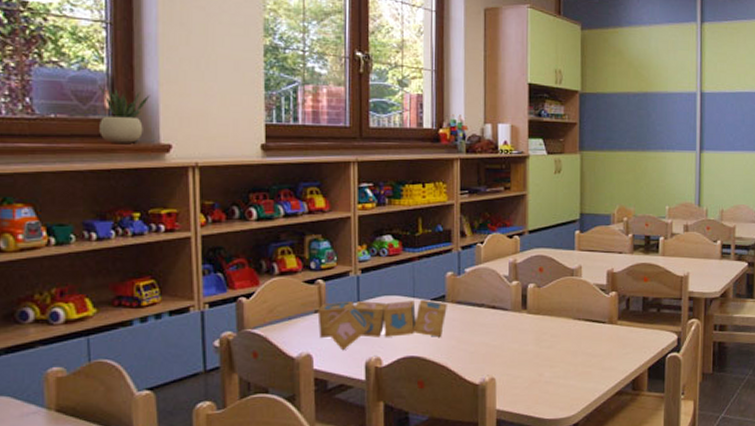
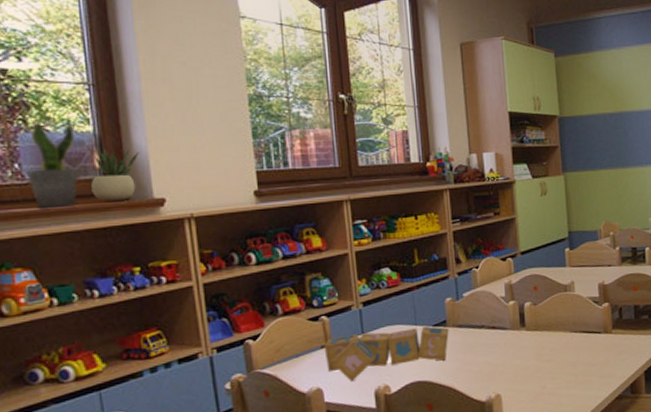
potted plant: none [36,53,88,145] -> present [25,118,78,208]

